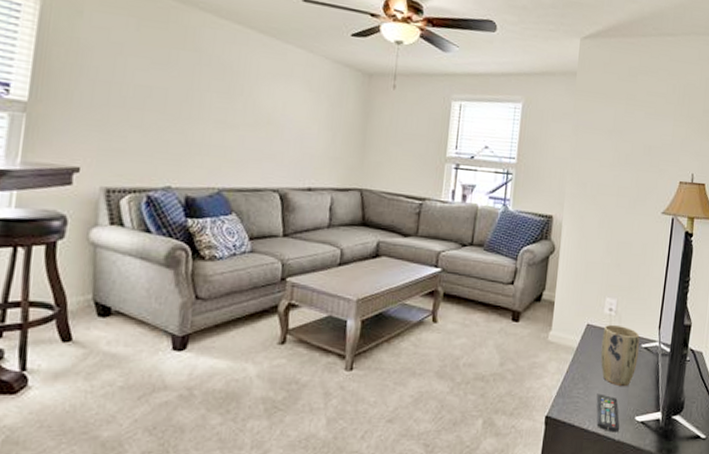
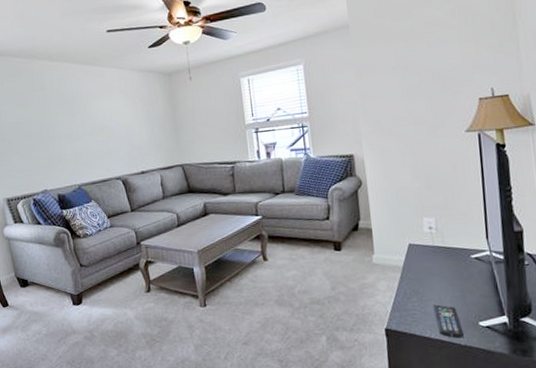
plant pot: present [600,324,640,387] -> none [426,240,470,296]

